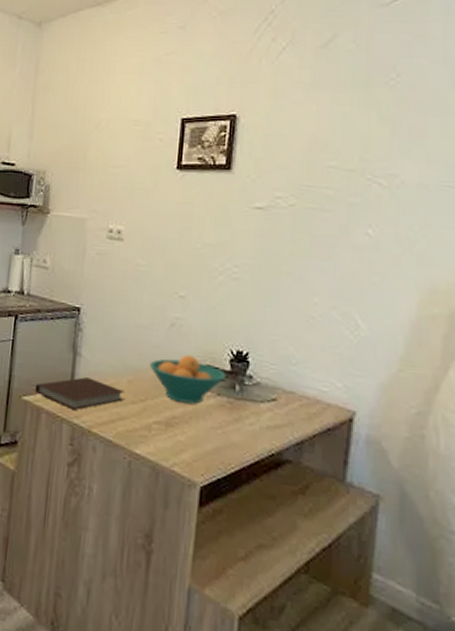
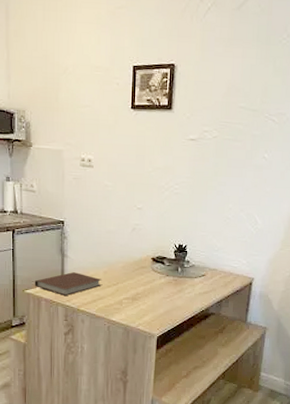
fruit bowl: present [149,354,227,405] -> none [118,250,172,283]

